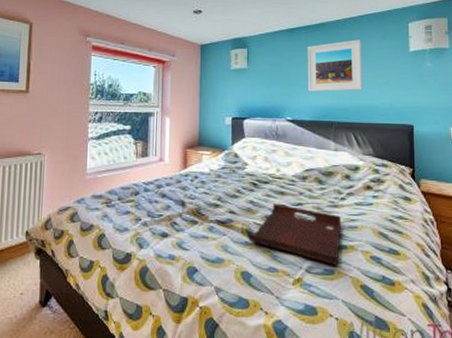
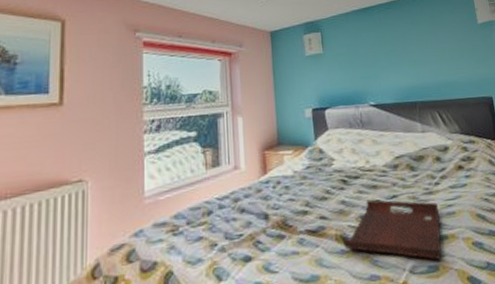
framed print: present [307,39,363,92] -> none [381,15,441,73]

